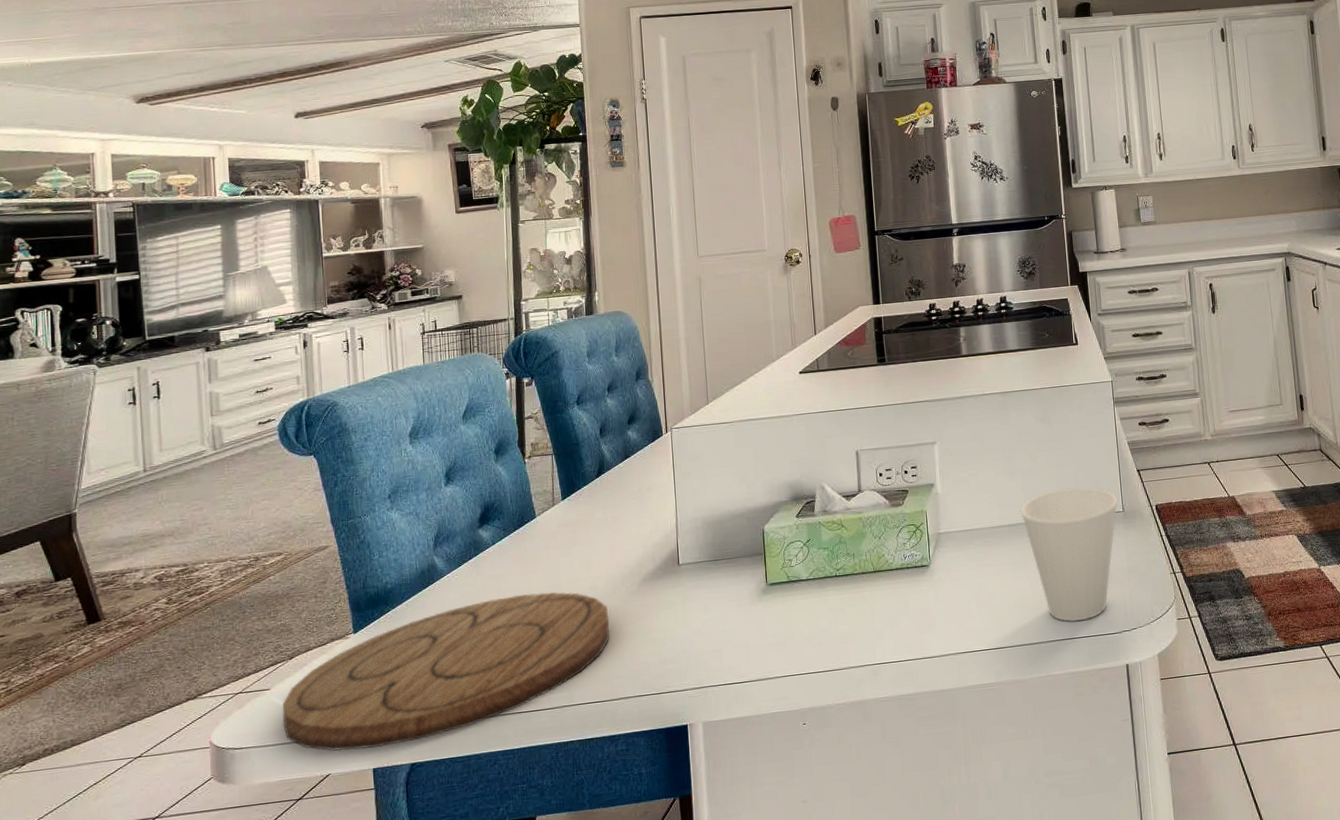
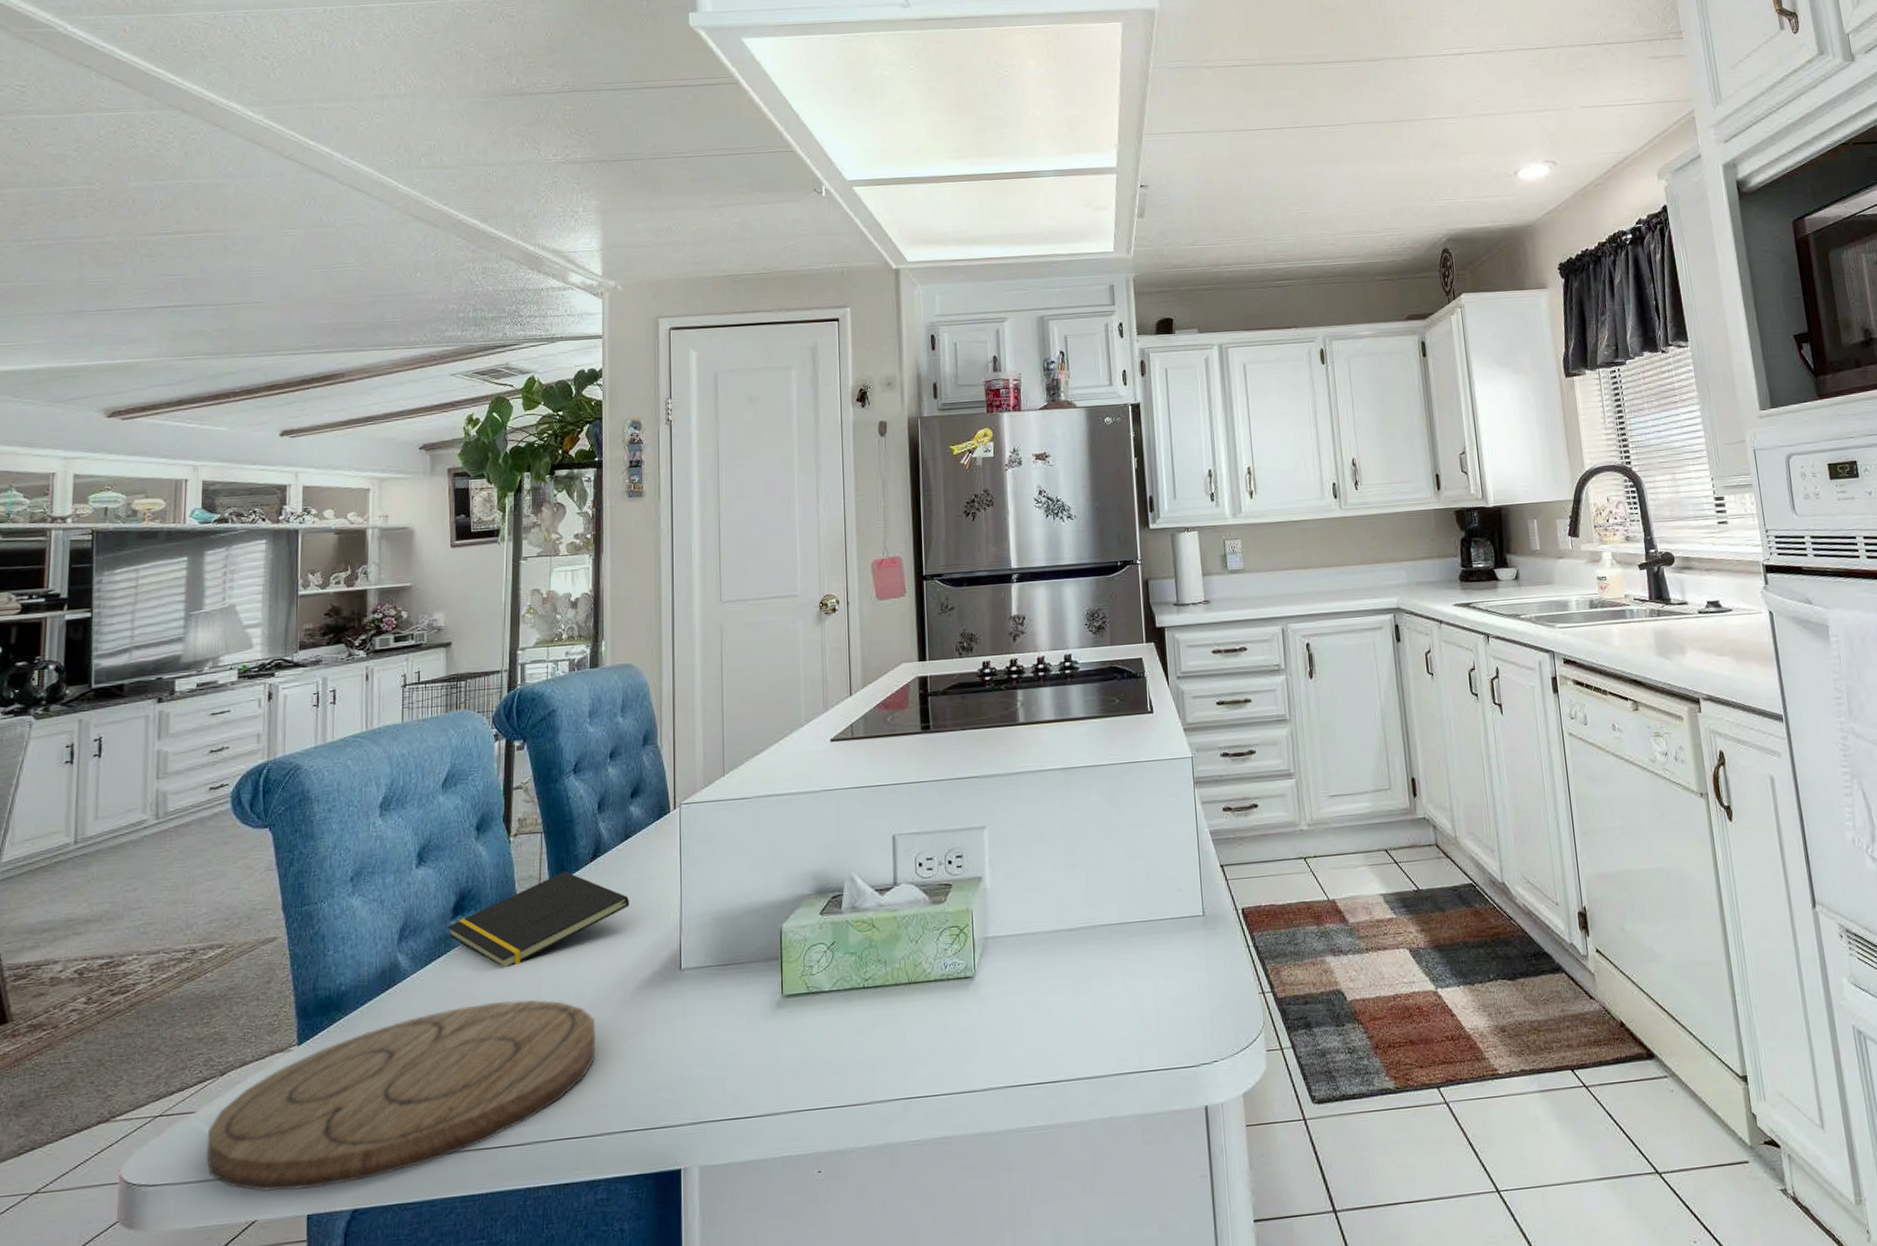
notepad: none [475,486,633,566] -> present [447,871,630,967]
cup: present [1020,487,1118,622] -> none [1082,884,1198,1051]

